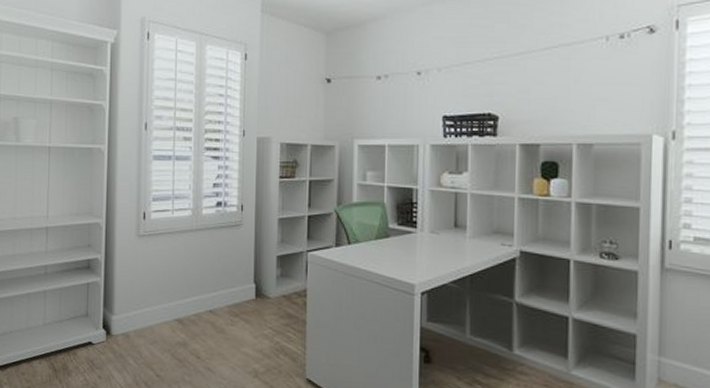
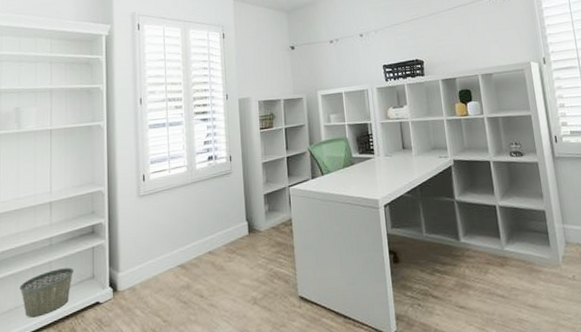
basket: none [15,300,67,346] -> present [20,268,73,318]

